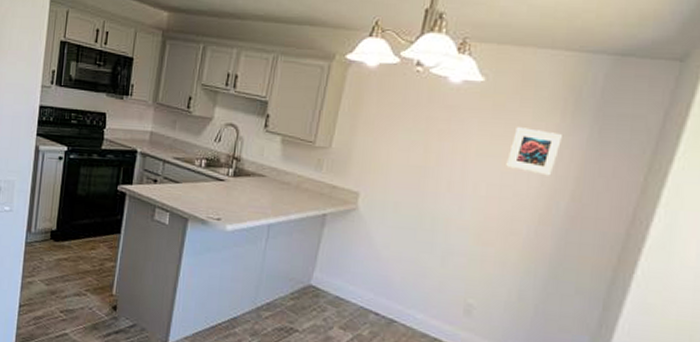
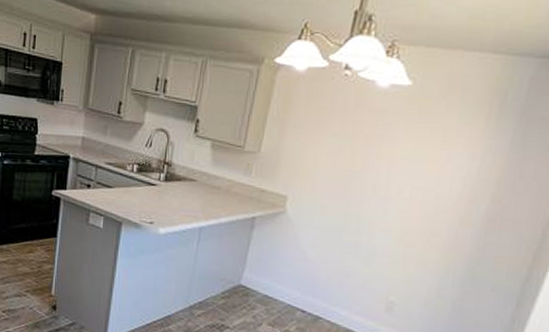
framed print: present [506,127,564,176] -> none [430,131,487,179]

